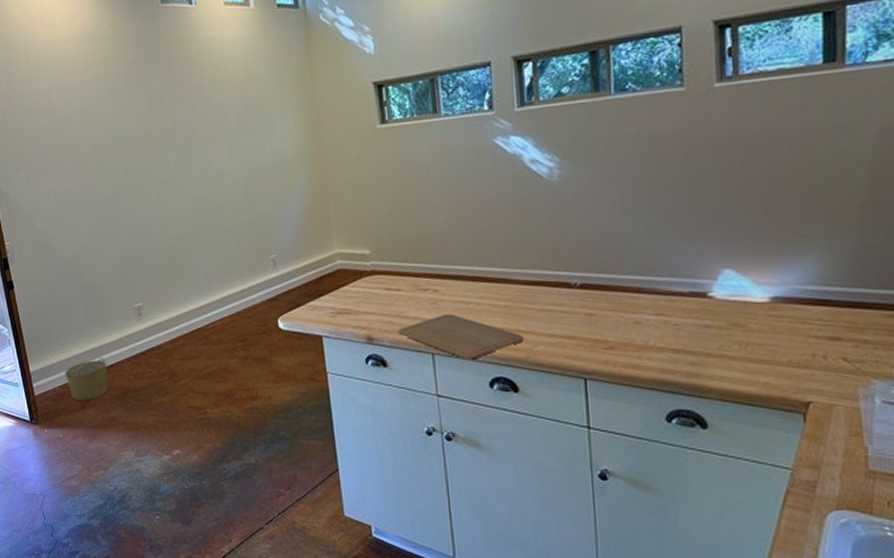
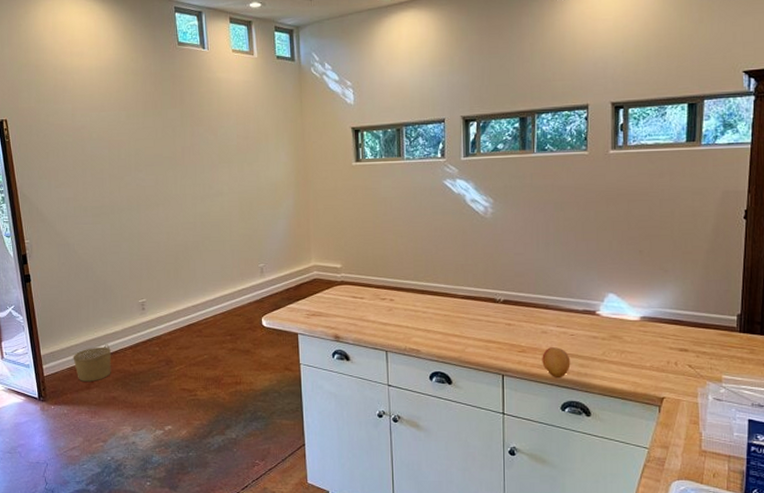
chopping board: present [397,313,525,360] -> none [359,319,459,357]
fruit: none [636,341,676,381] -> present [542,347,571,379]

